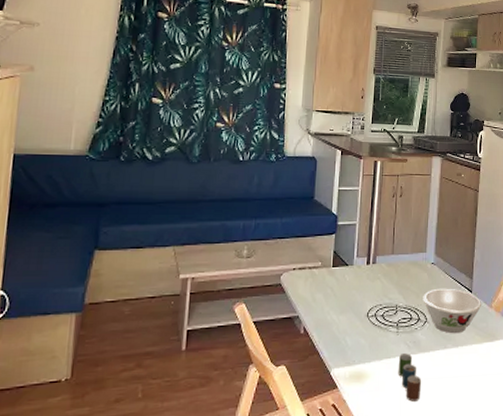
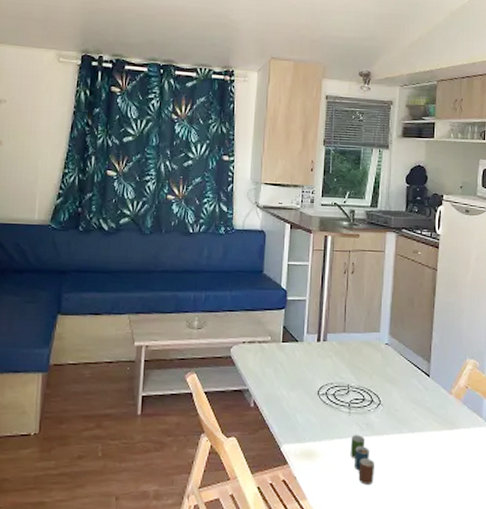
bowl: present [423,288,481,334] -> none [376,370,440,419]

